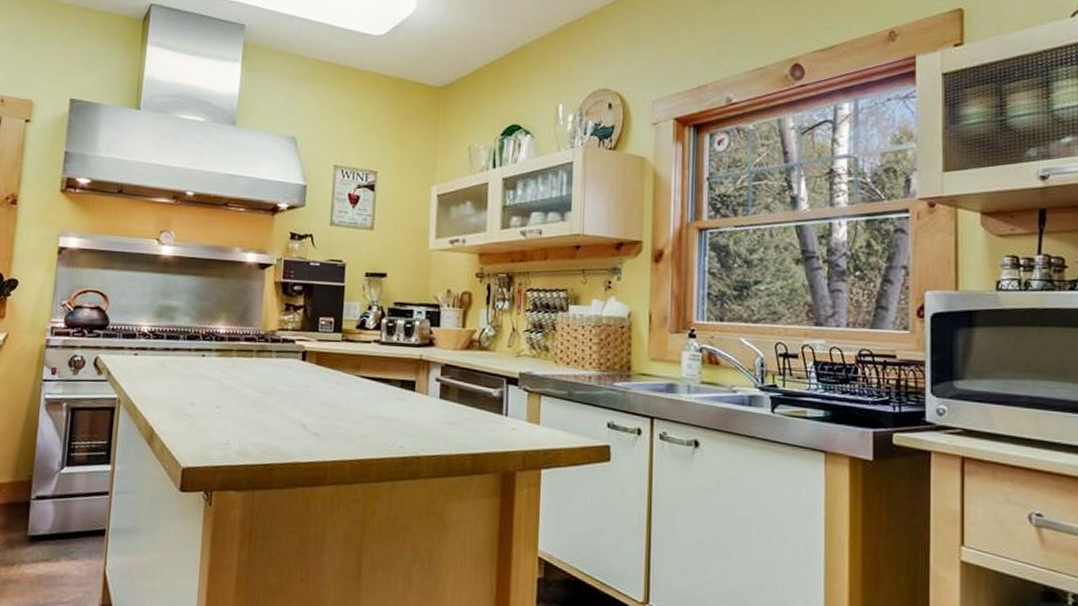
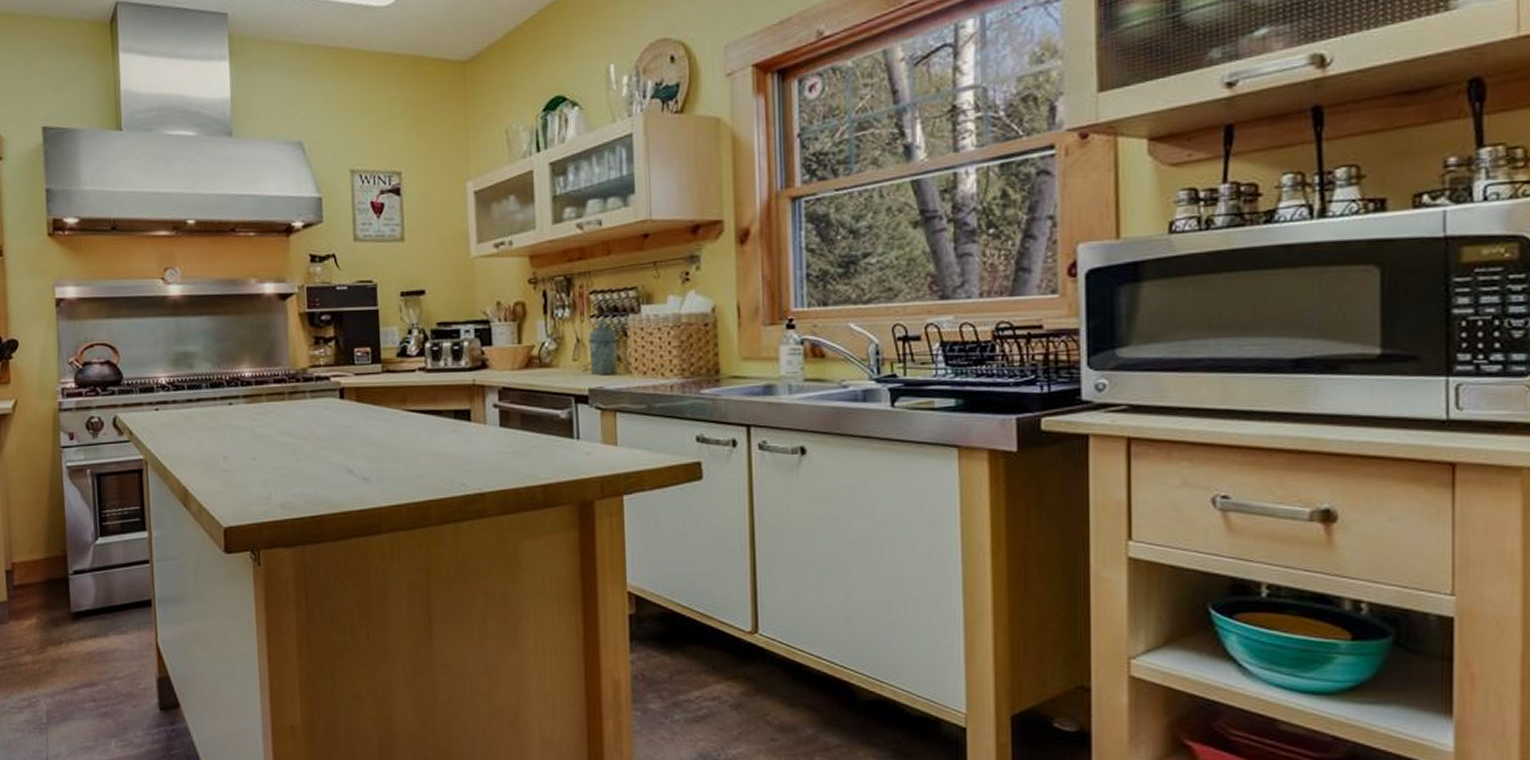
canister: none [522,314,548,363] -> present [588,319,618,376]

